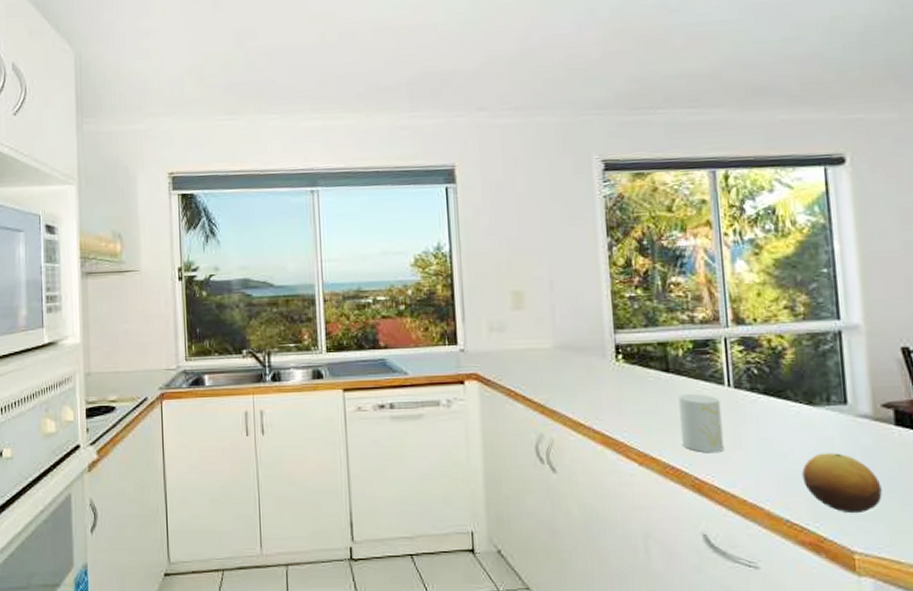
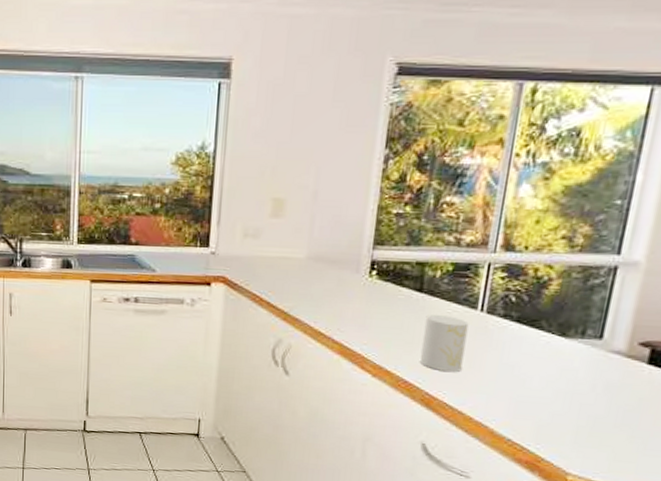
fruit: present [802,453,882,514] -> none [535,382,615,441]

